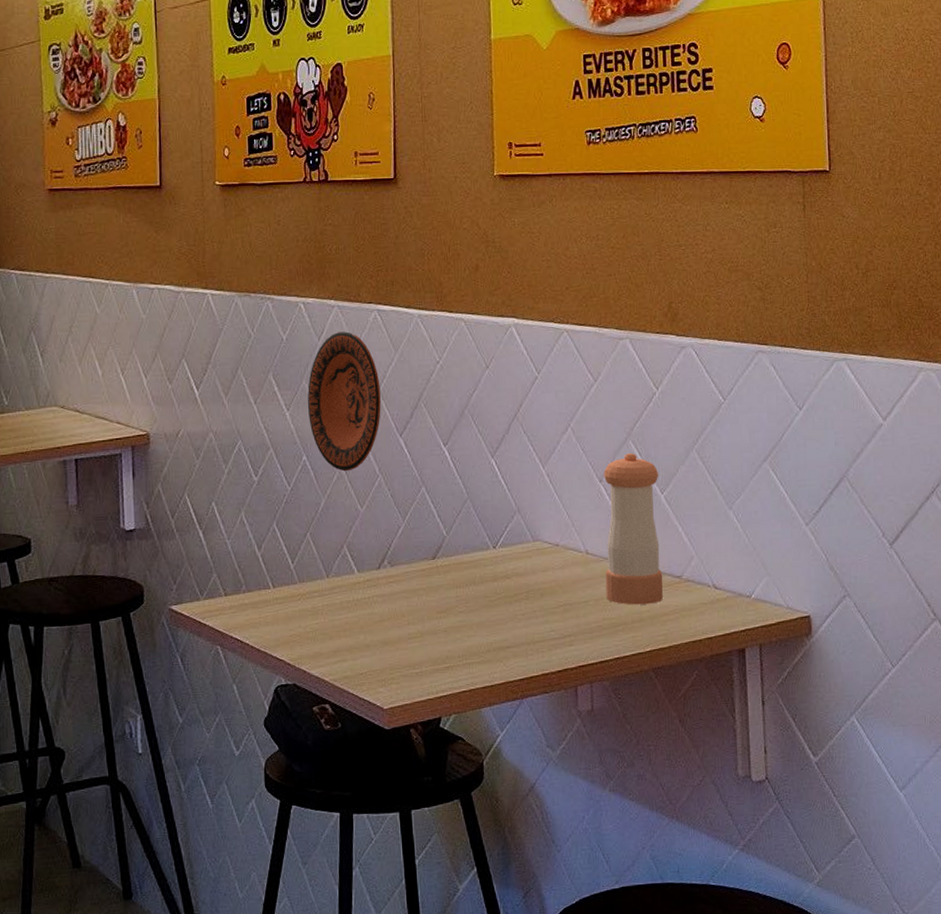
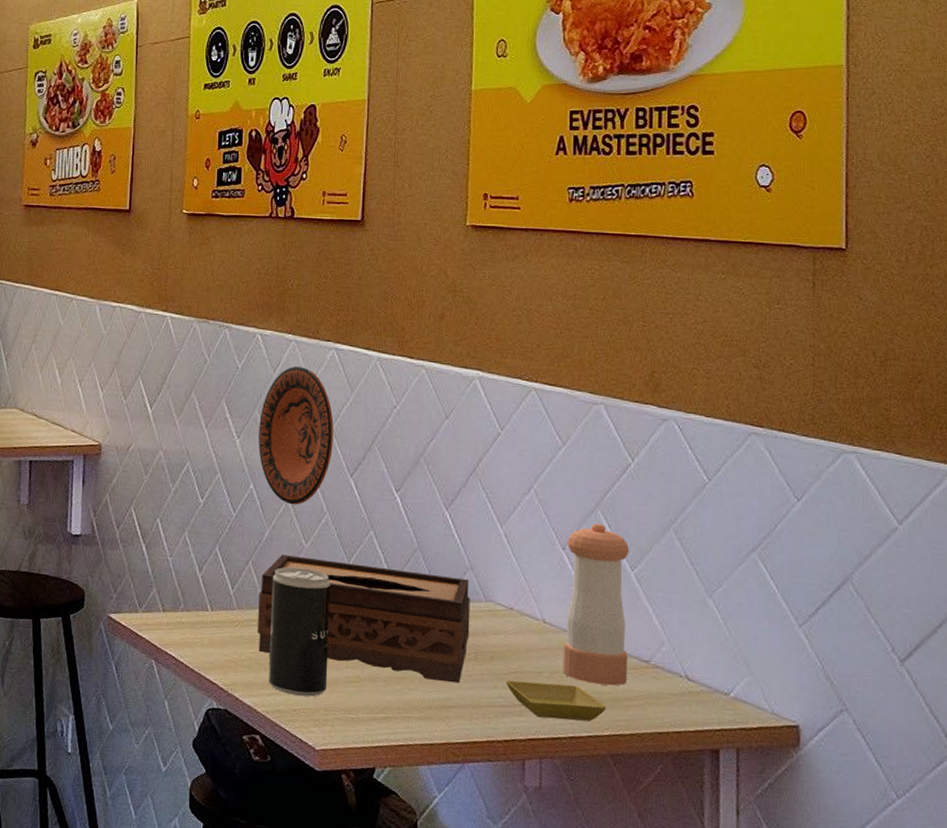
tissue box: none [319,521,521,624] -> present [258,554,470,684]
beverage can: none [331,532,391,659] -> present [269,567,330,697]
saucer: none [556,609,647,644] -> present [506,681,607,722]

